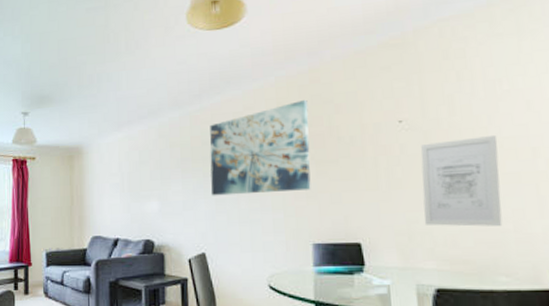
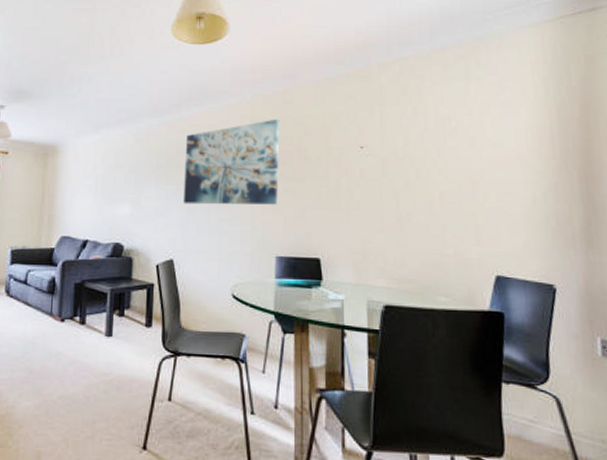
wall art: present [420,136,503,227] -> none [377,167,445,250]

